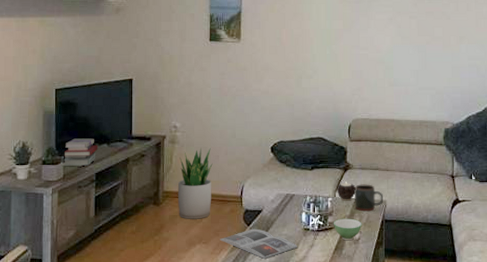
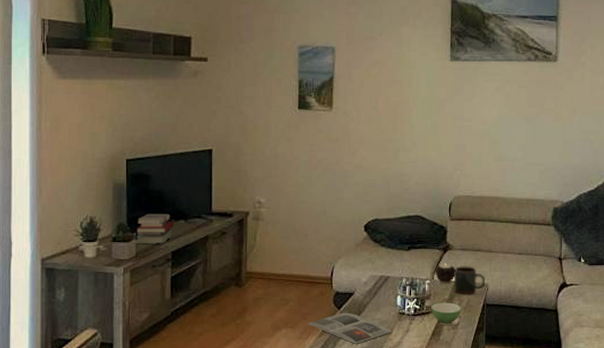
planter: present [177,148,213,219] -> none [262,225,301,302]

